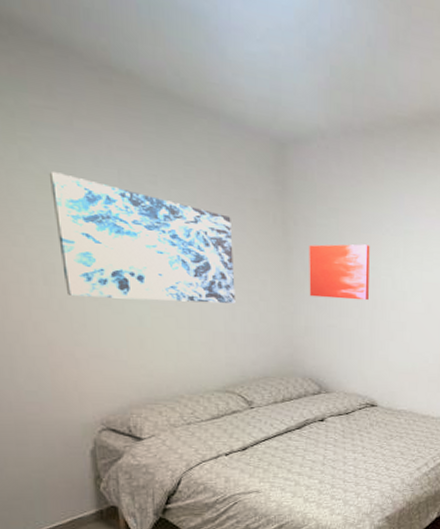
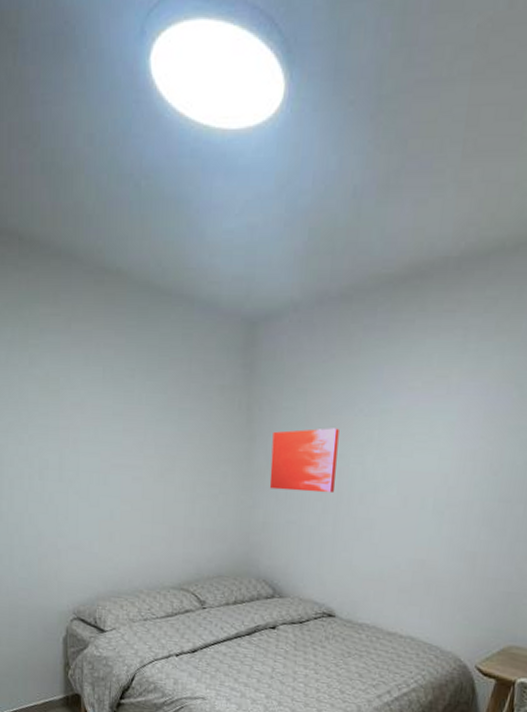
wall art: present [48,172,236,304] -> none [49,374,198,497]

